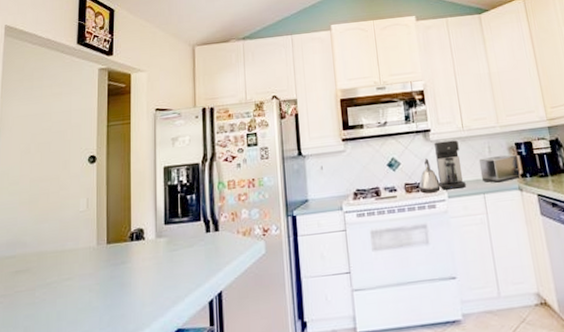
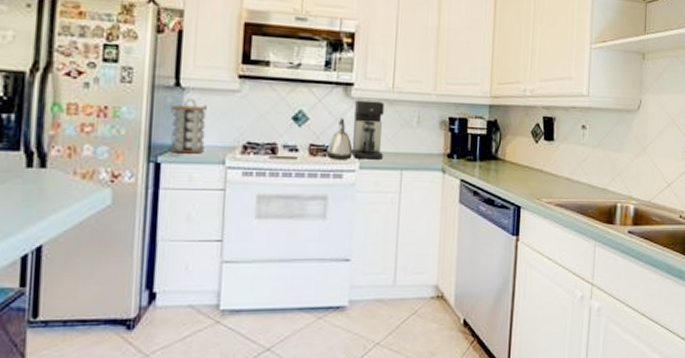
spice rack: none [298,163,326,207] -> present [169,98,207,154]
toaster: present [478,154,520,183] -> none [402,128,448,160]

